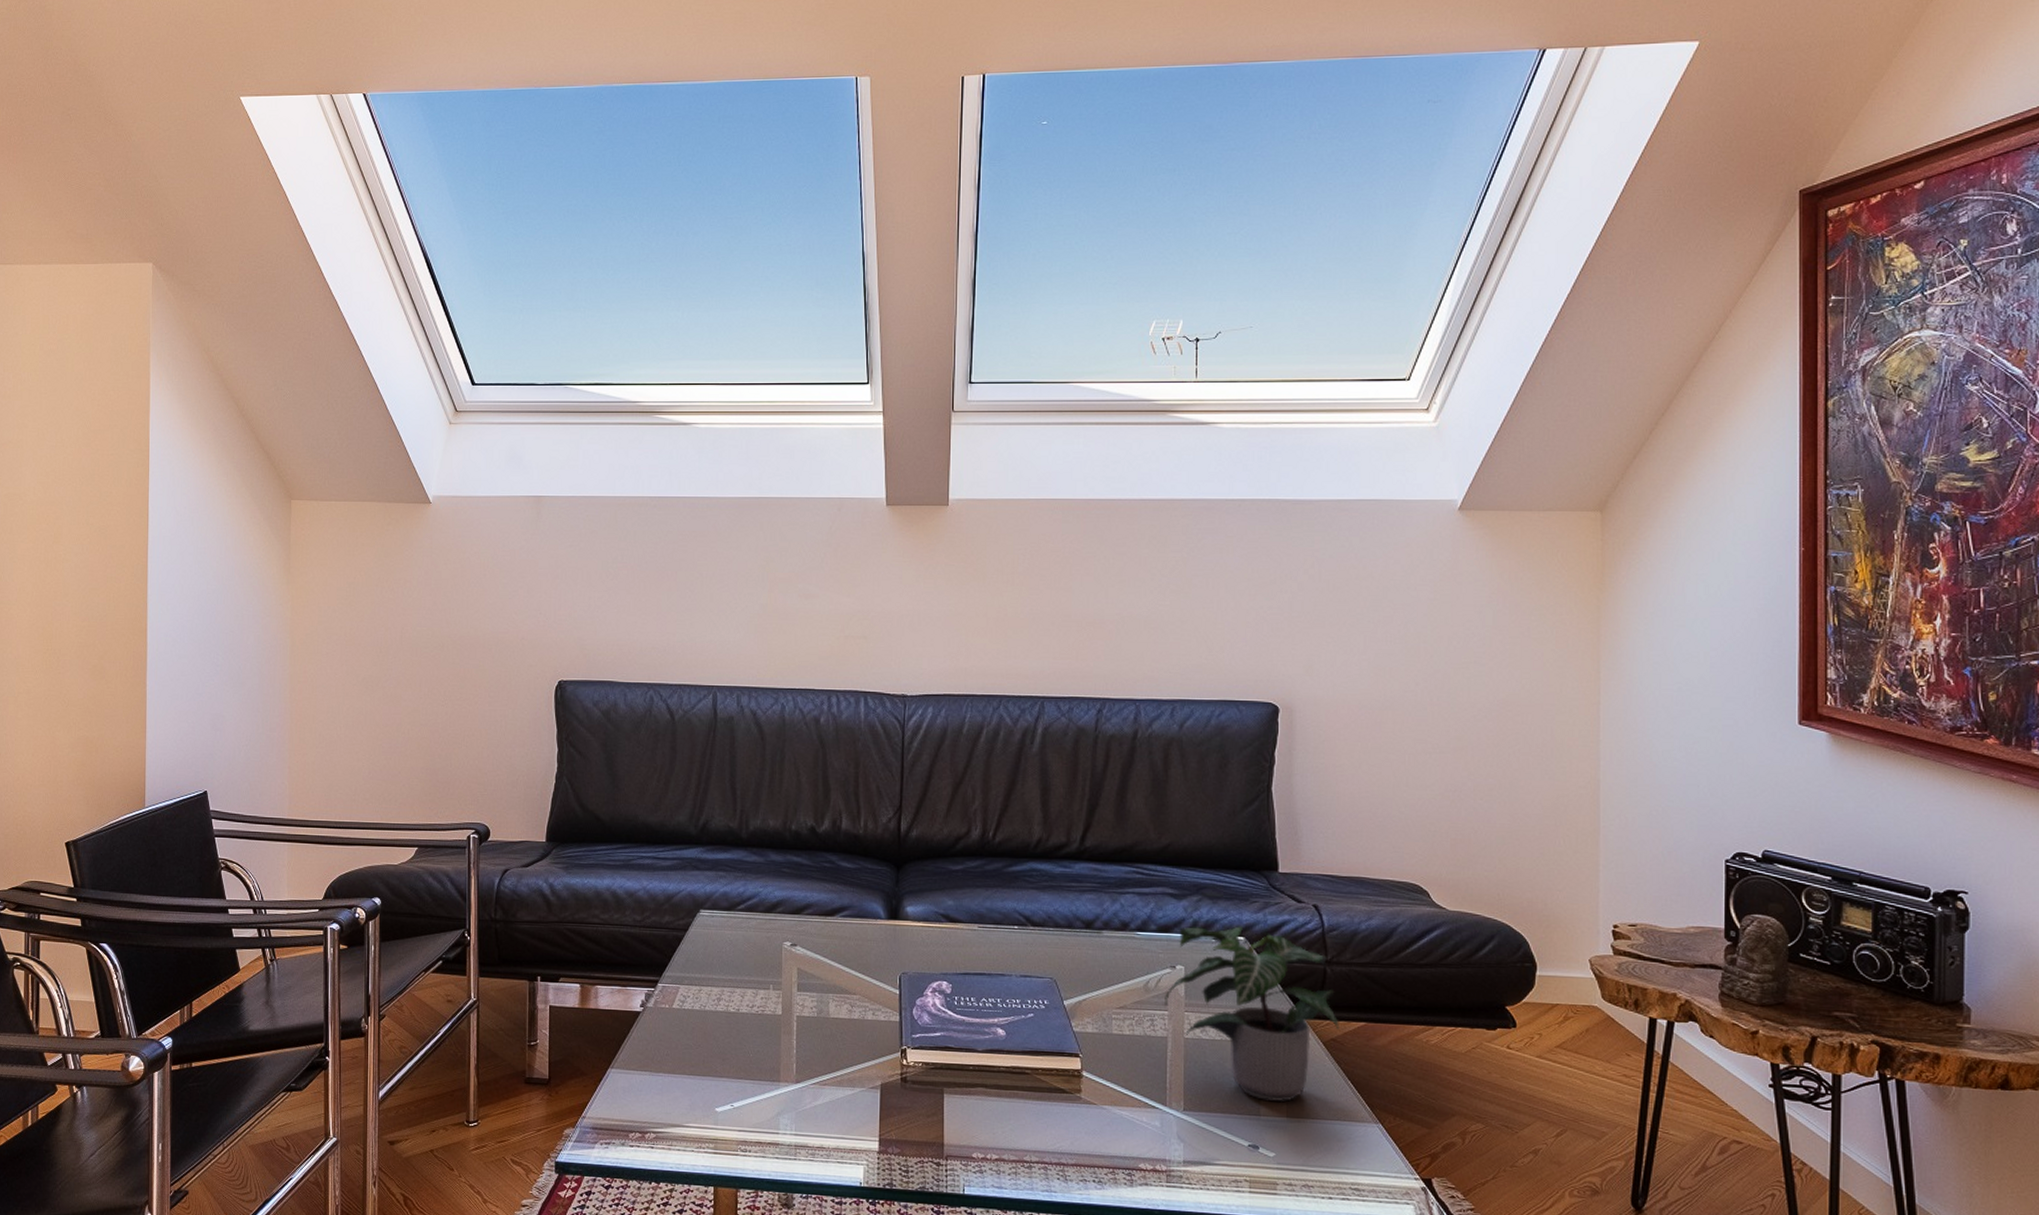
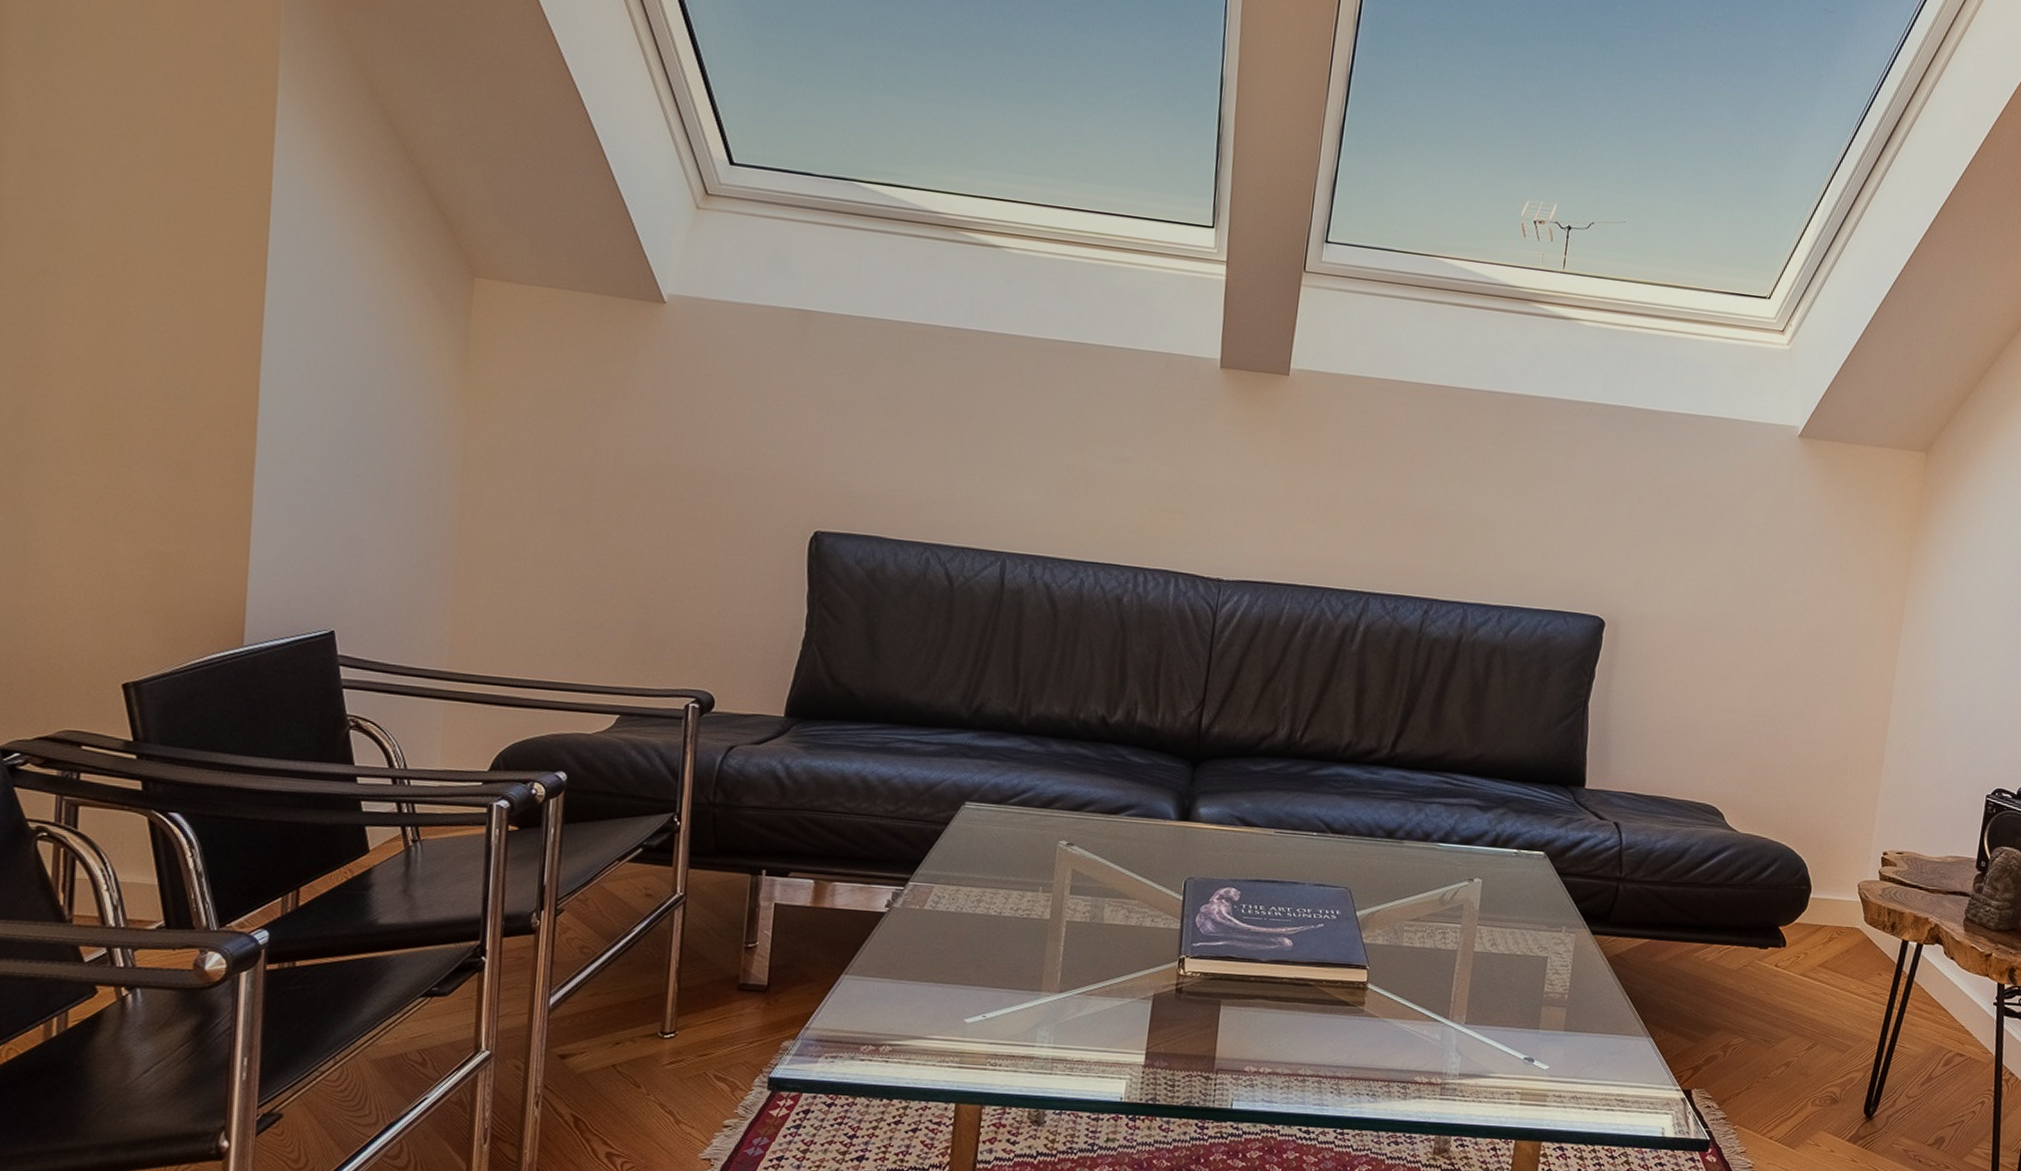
potted plant: present [1165,926,1339,1103] -> none [1458,840,1625,1017]

